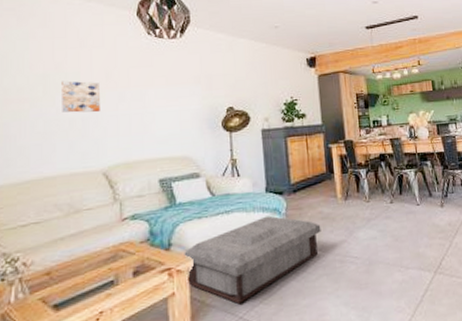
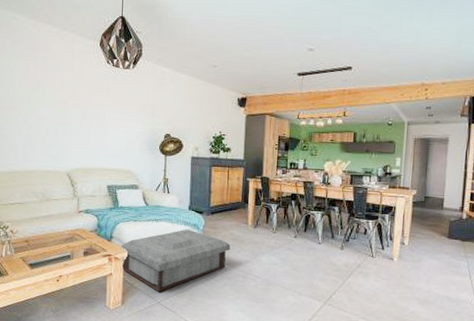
wall art: present [62,80,100,113] -> none [41,96,68,125]

